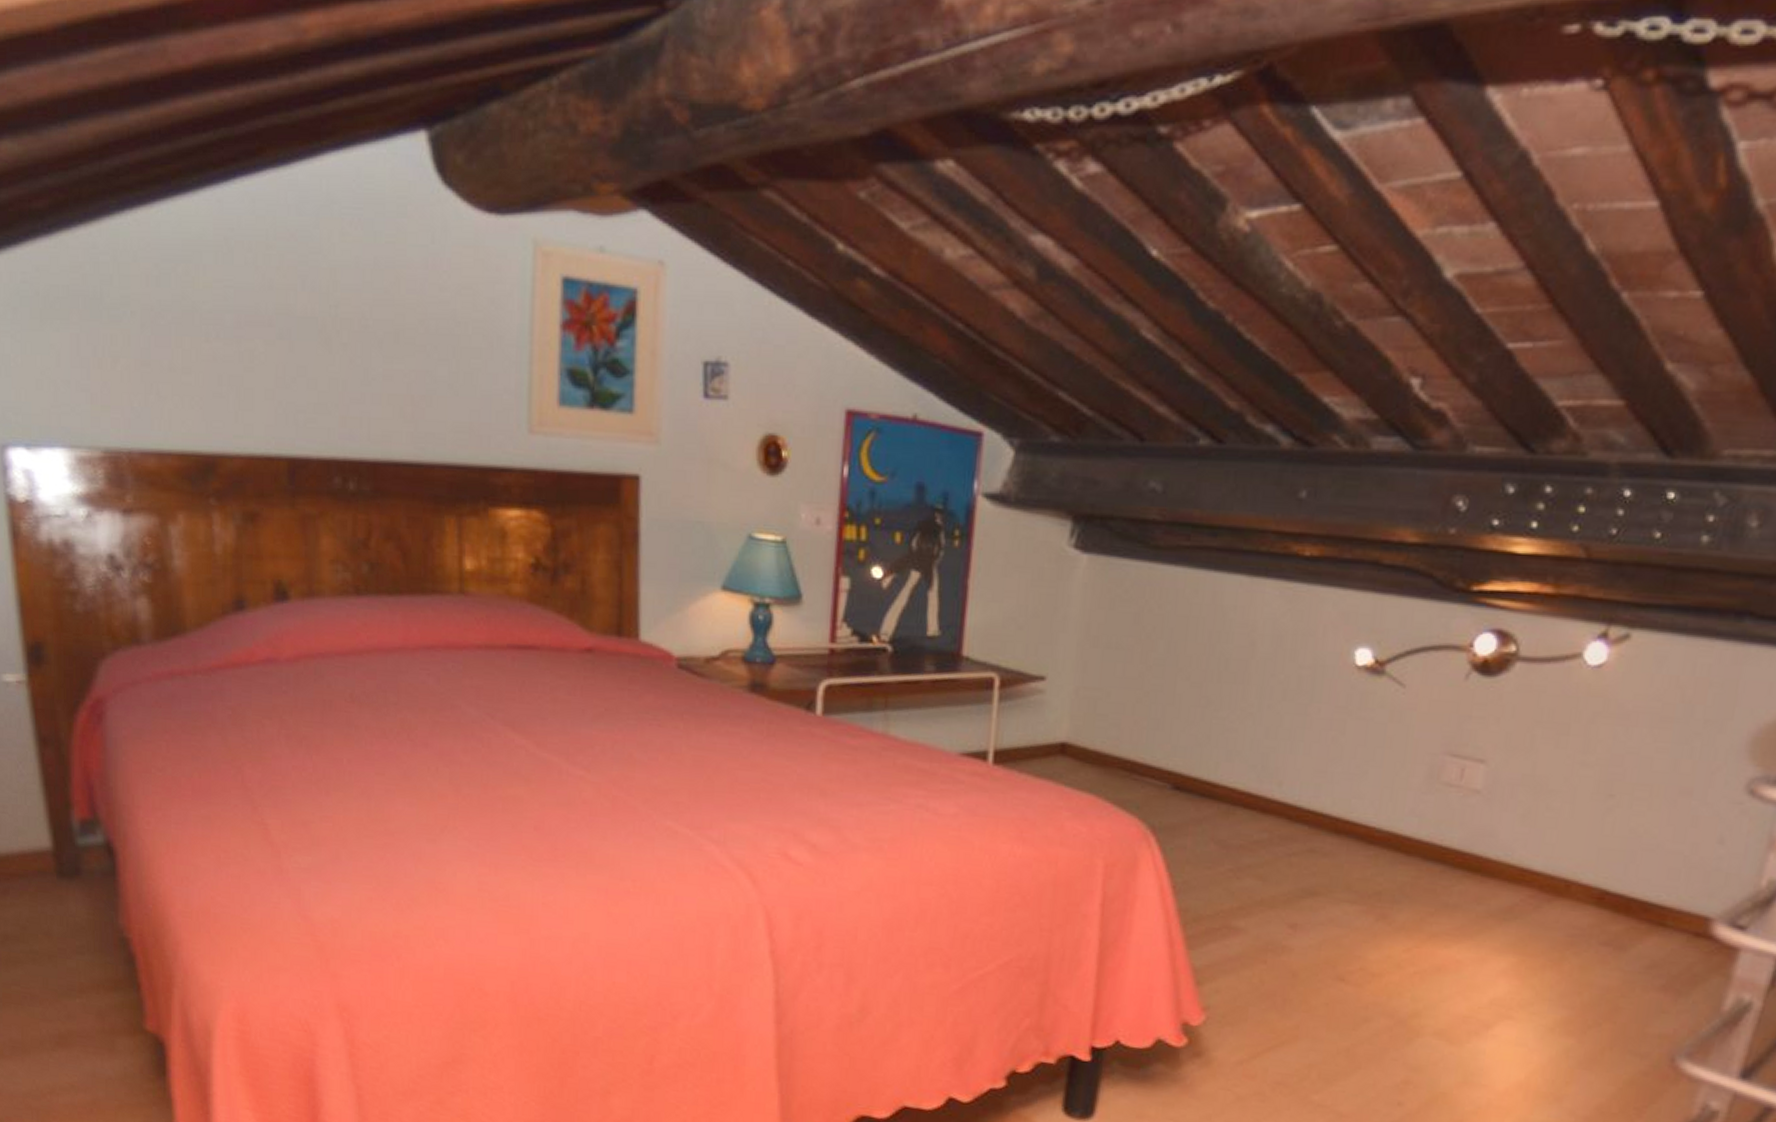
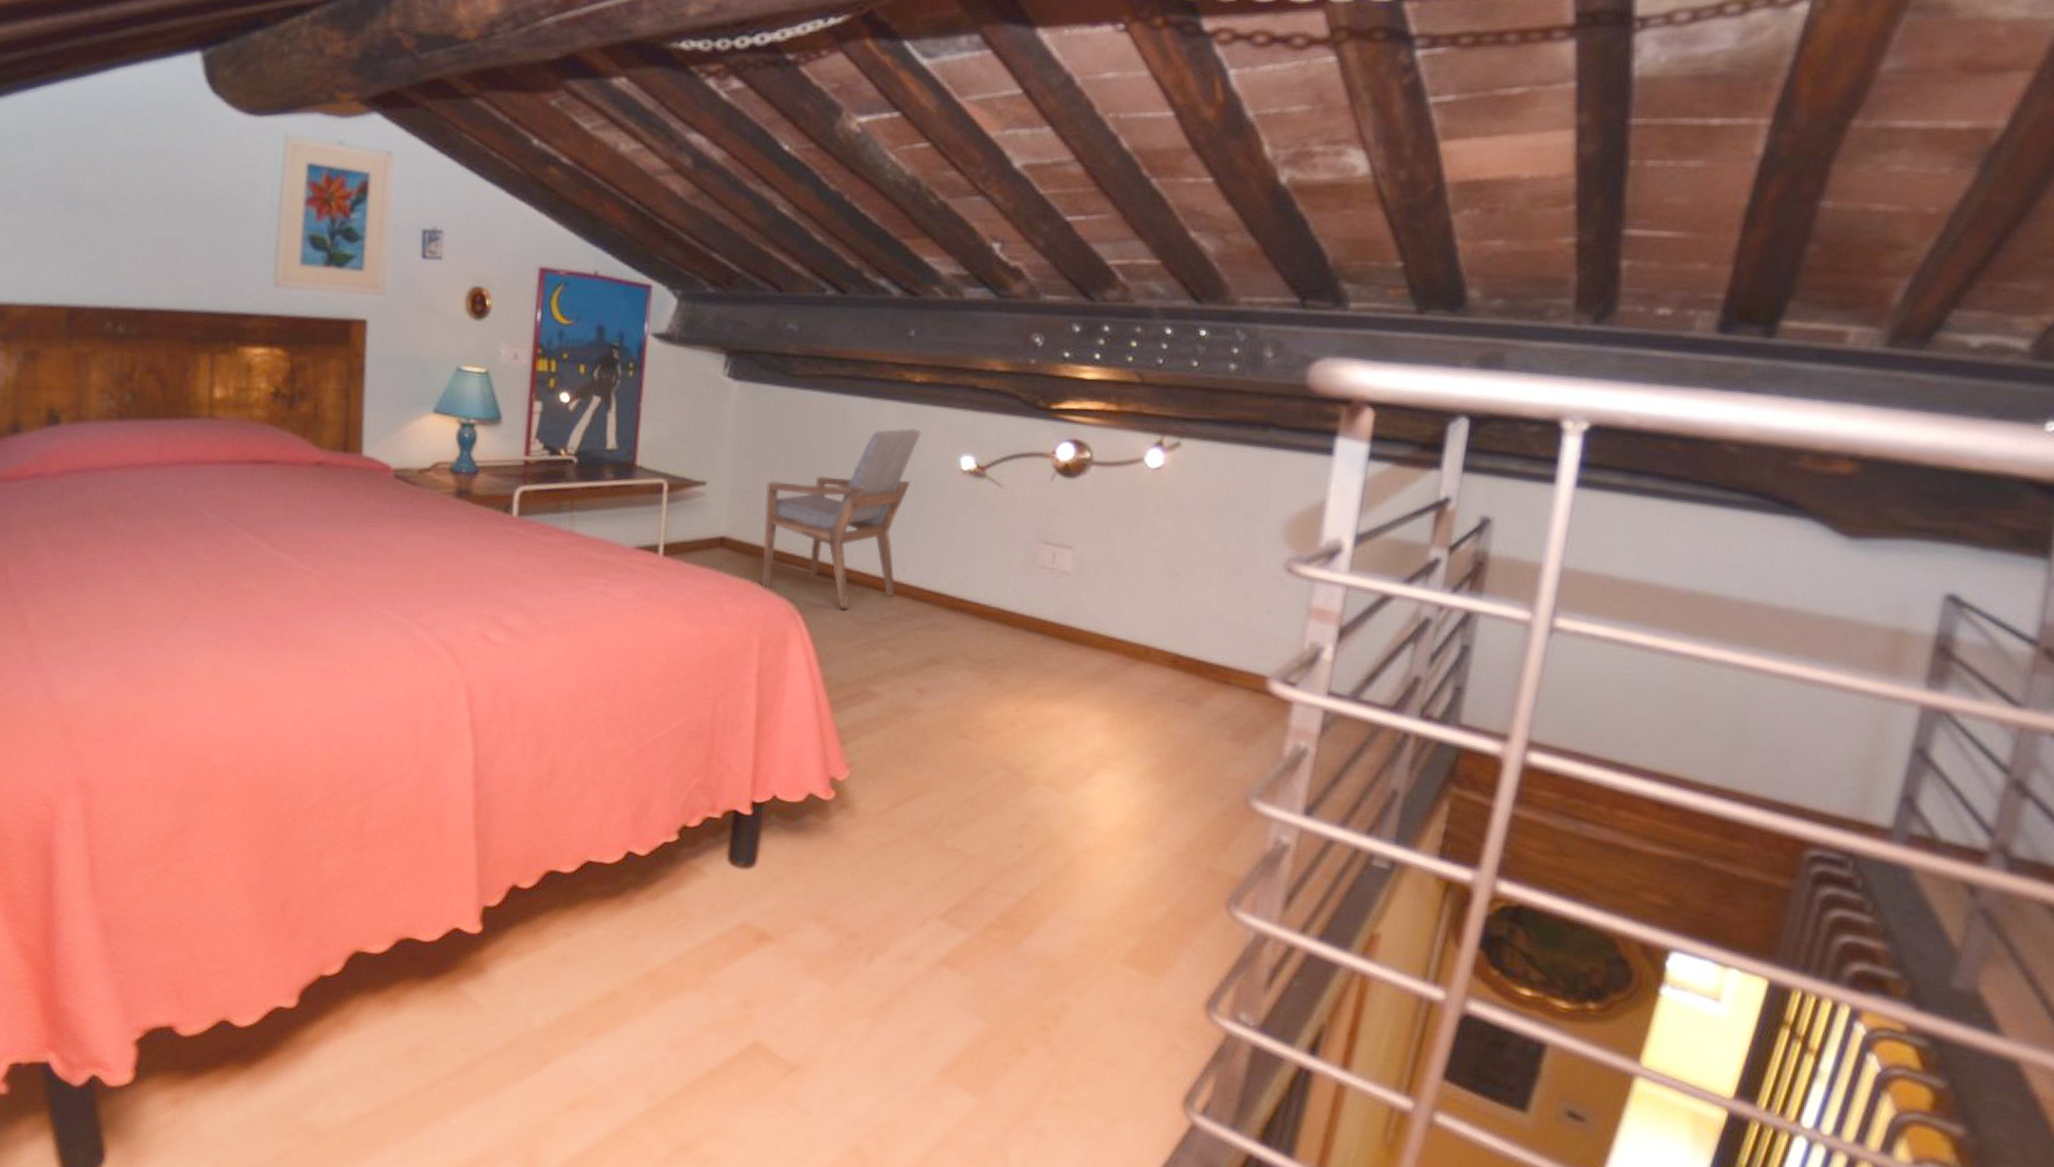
armchair: none [1109,613,1309,832] -> present [762,428,921,611]

